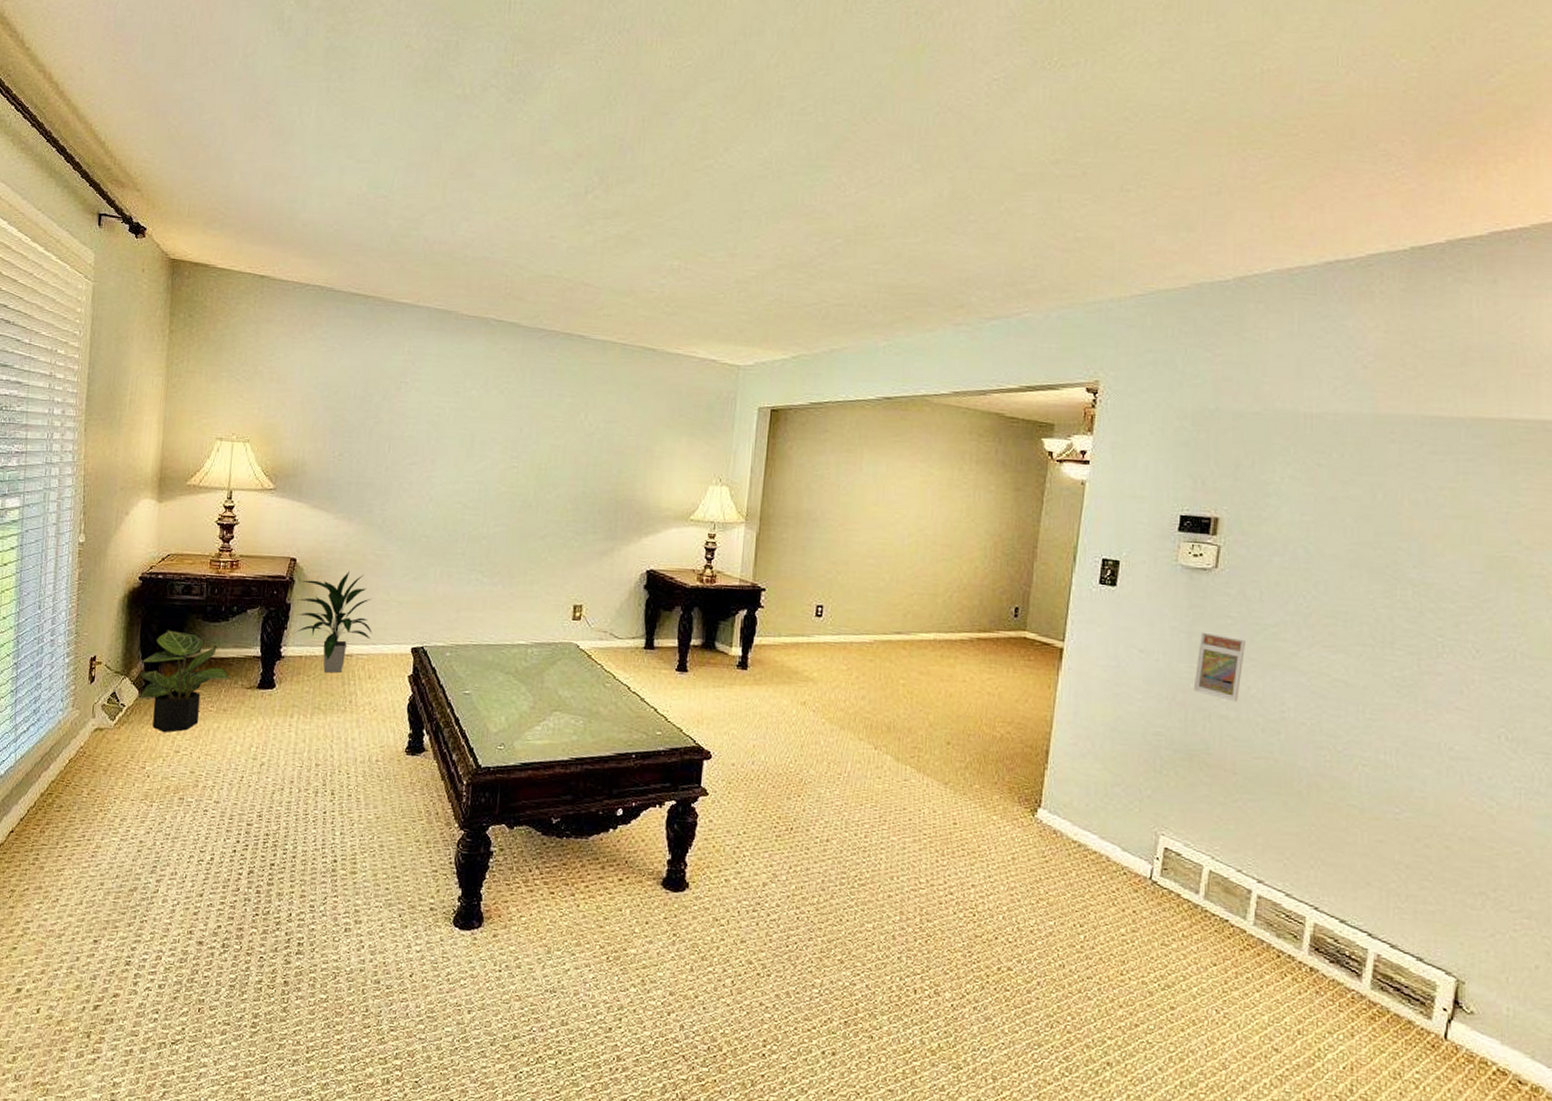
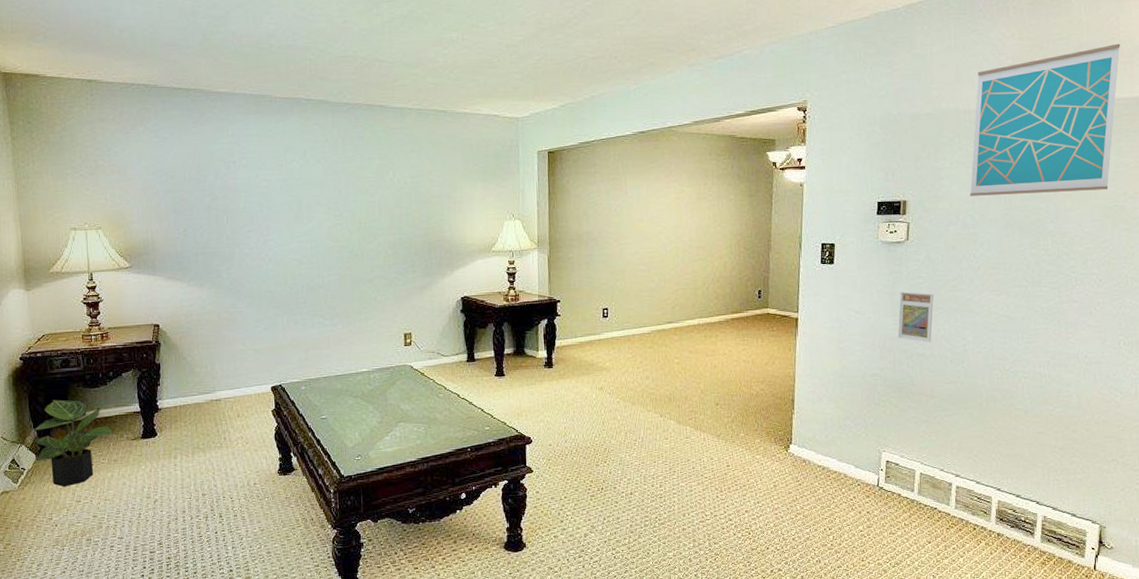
indoor plant: present [296,571,372,673] -> none [164,329,235,417]
wall art: none [1304,350,1524,534] -> present [970,43,1121,196]

